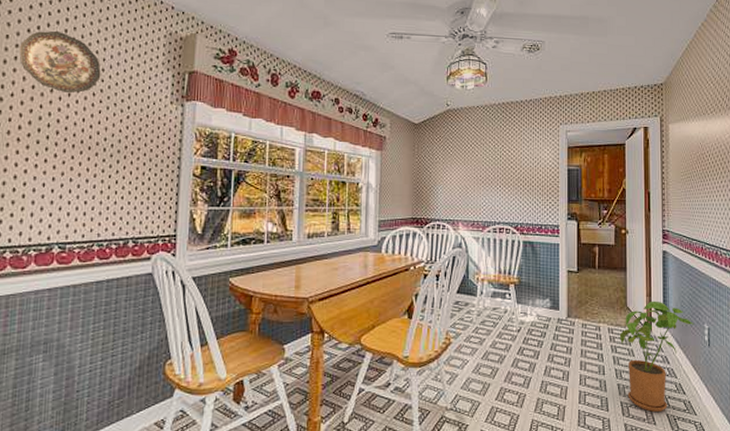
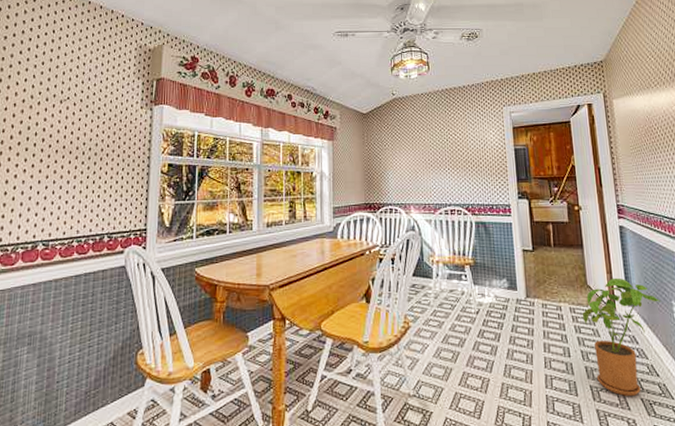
decorative plate: present [19,30,101,94] -> none [12,51,81,105]

